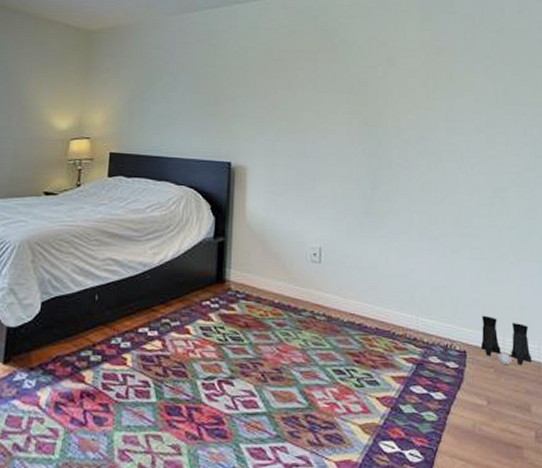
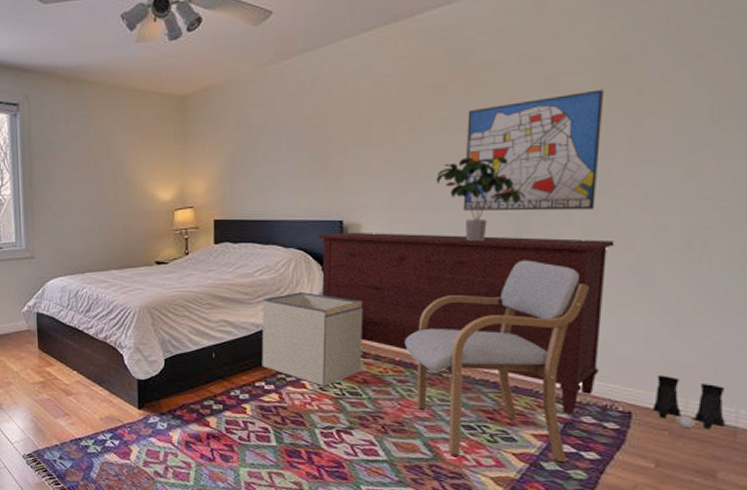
storage bin: none [146,229,247,331] -> present [262,291,363,386]
dresser: none [208,173,443,355] -> present [318,232,615,414]
armchair: none [283,208,428,405] -> present [405,260,589,463]
potted plant: none [309,115,378,189] -> present [436,156,526,241]
wall art: none [331,72,428,168] -> present [463,89,603,211]

